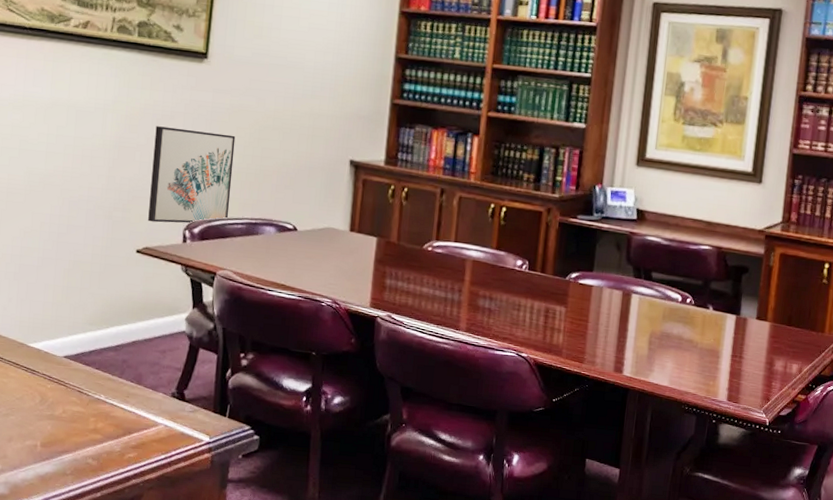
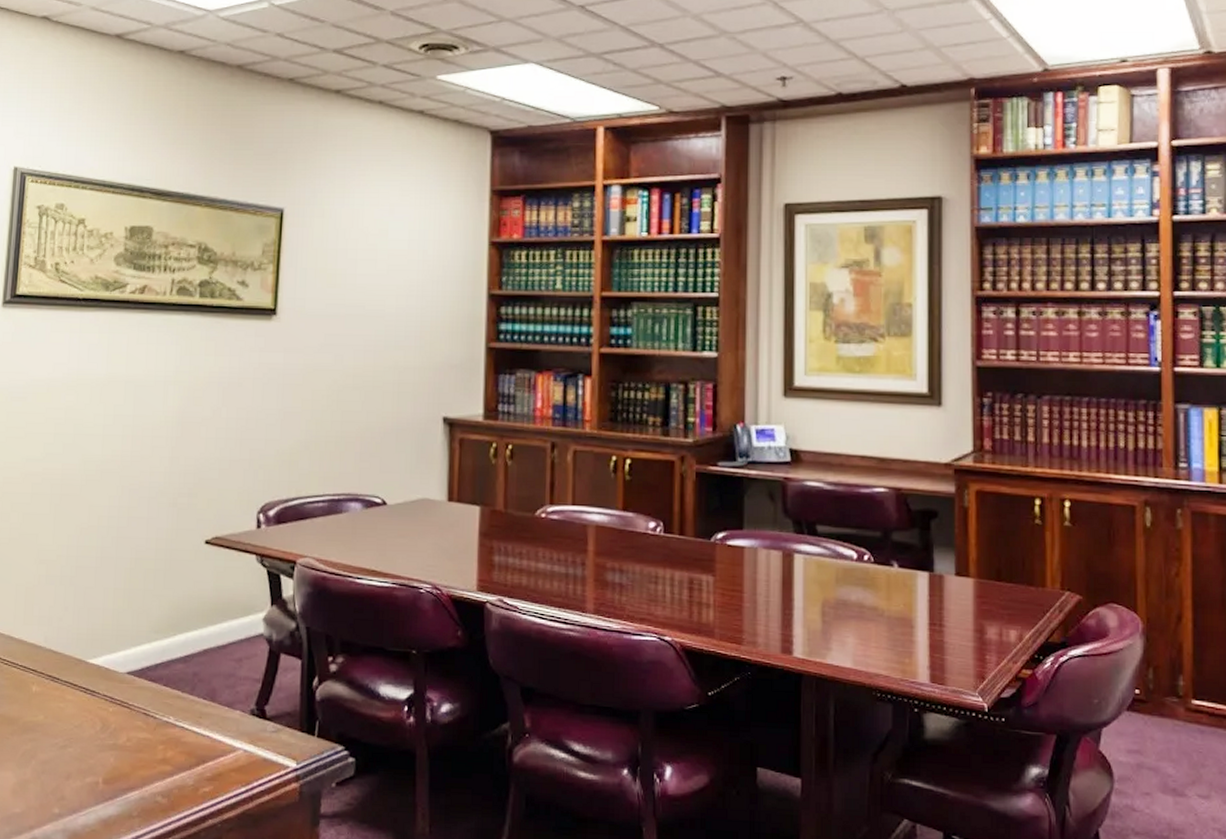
wall art: present [148,126,236,224] -> none [217,396,312,507]

